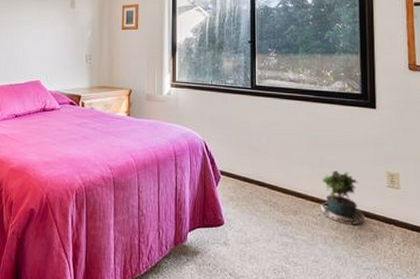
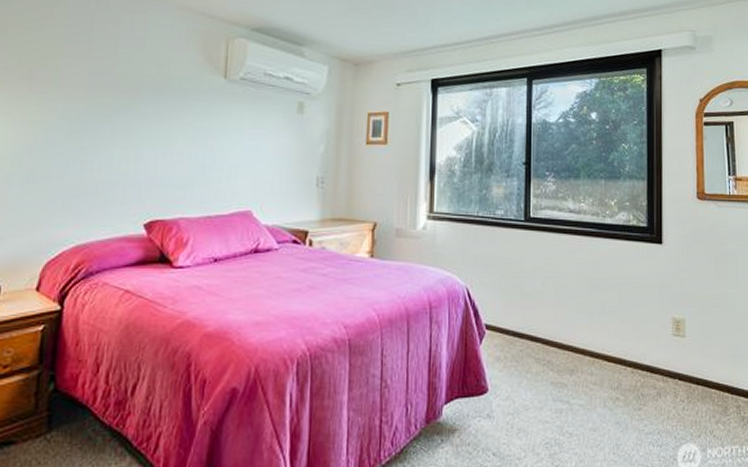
potted plant: present [313,170,365,226] -> none [591,318,648,384]

